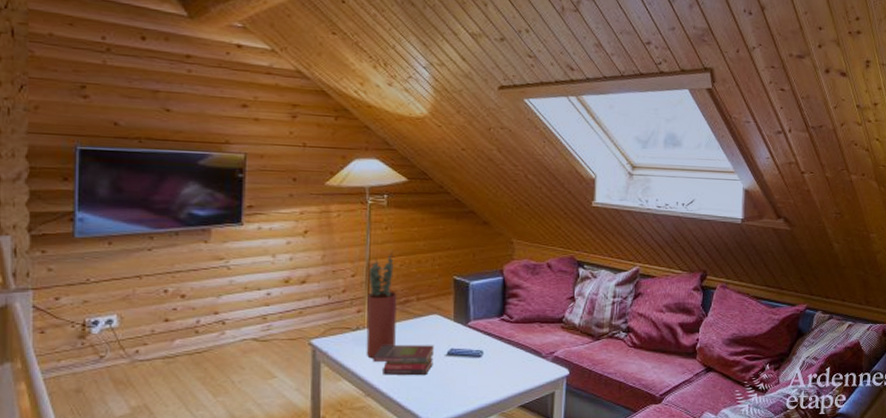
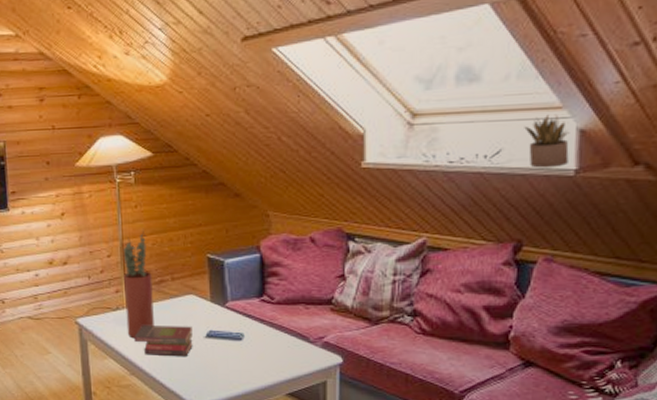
succulent plant: none [709,176,739,217] -> present [524,114,570,168]

